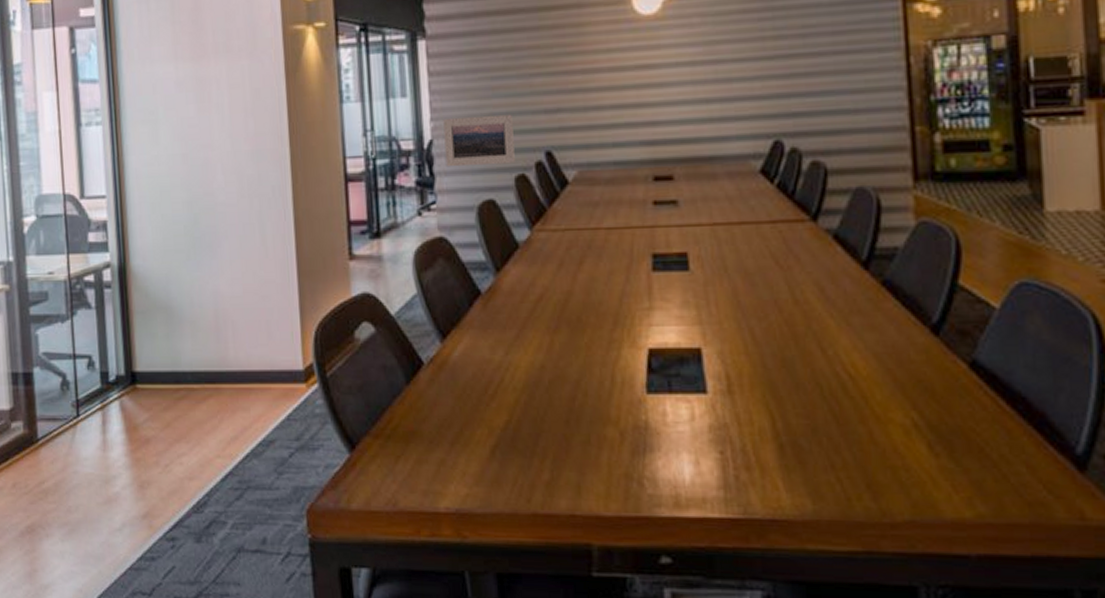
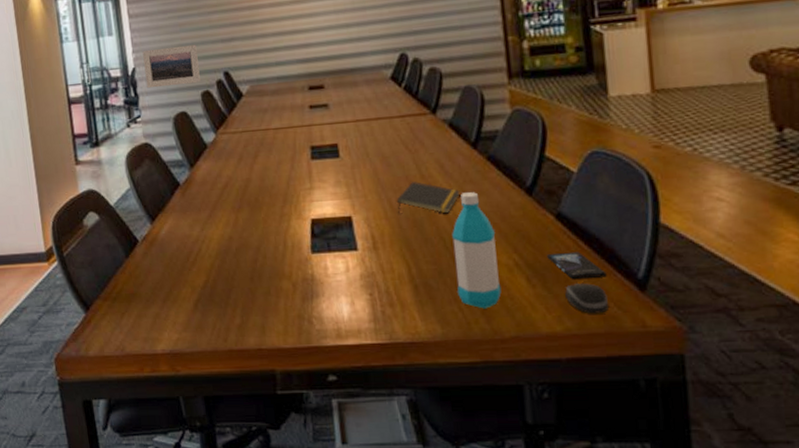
notepad: none [760,308,845,353] -> present [396,182,460,214]
water bottle: none [831,326,894,482] -> present [452,192,502,309]
smartphone: none [956,413,1035,449] -> present [547,251,607,279]
computer mouse: none [978,454,1035,498] -> present [565,282,608,314]

